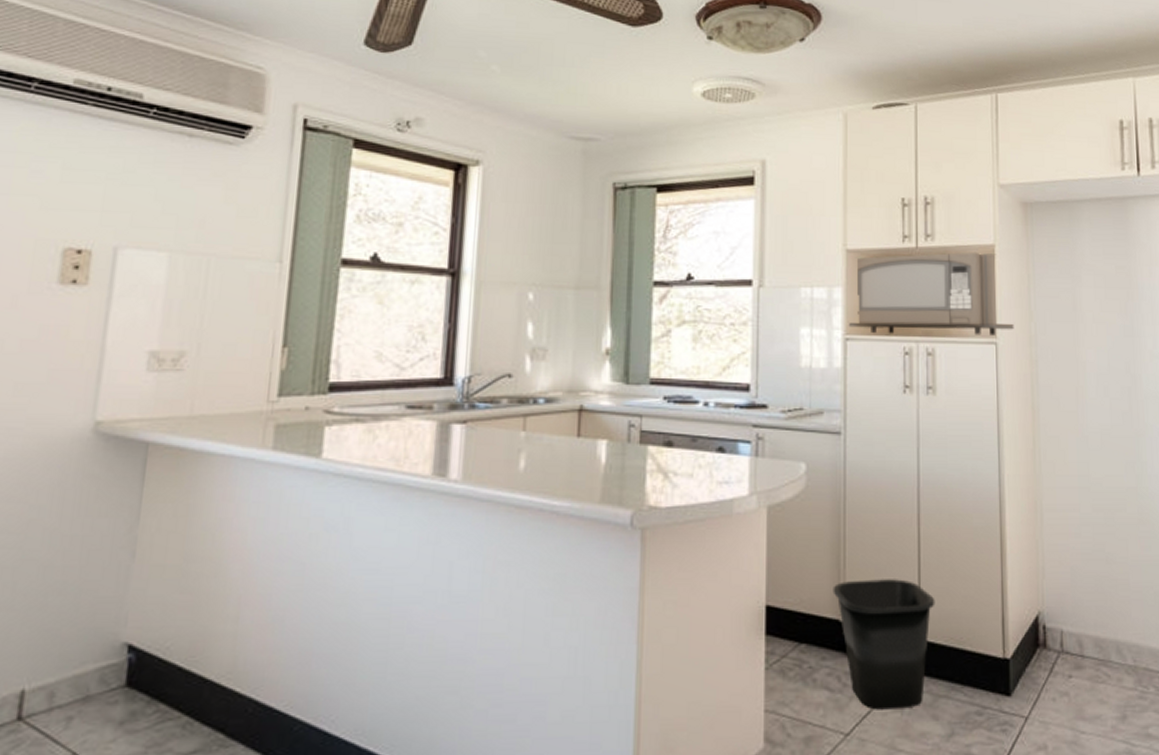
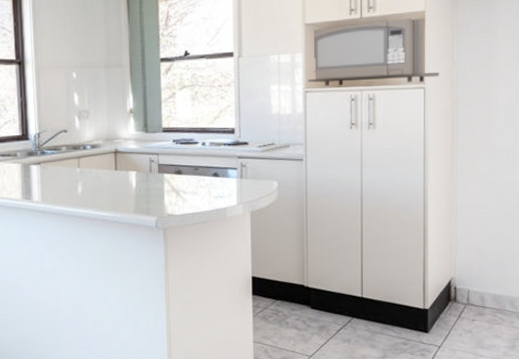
waste bin: present [833,579,935,710] -> none [299,258,374,341]

